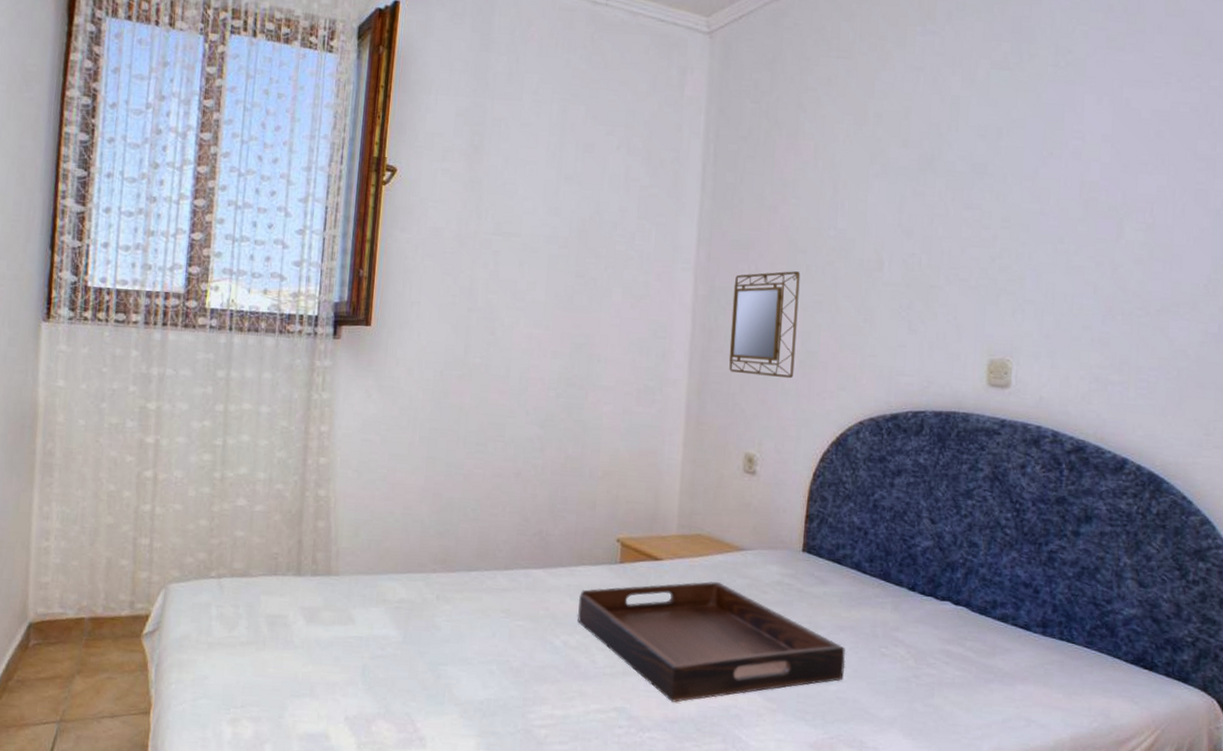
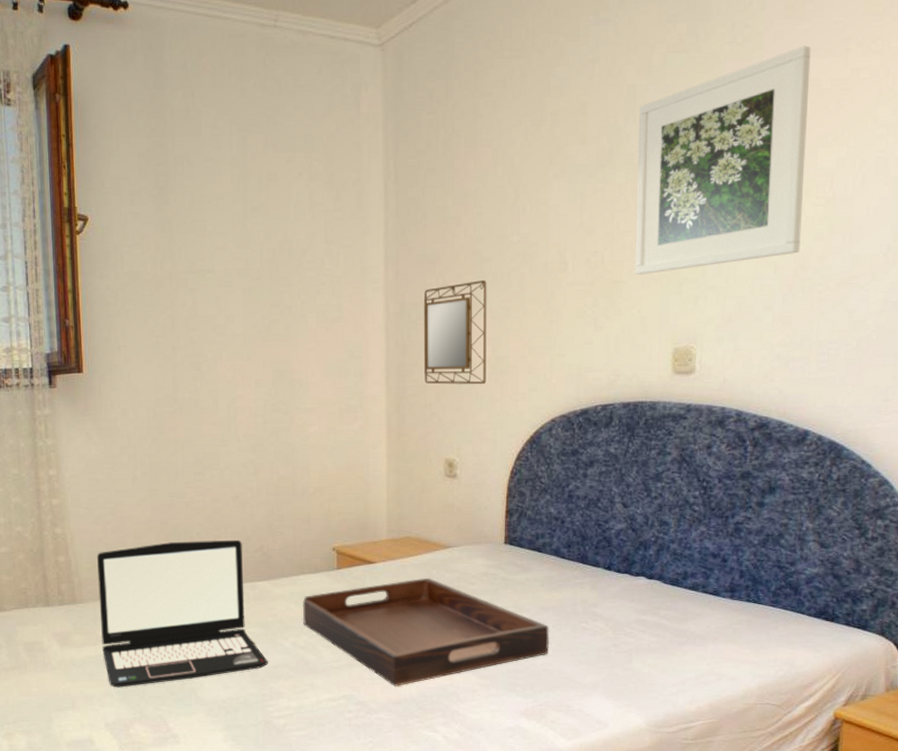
laptop: none [352,516,535,676] -> present [97,540,268,688]
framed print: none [952,75,1132,282] -> present [635,45,811,275]

